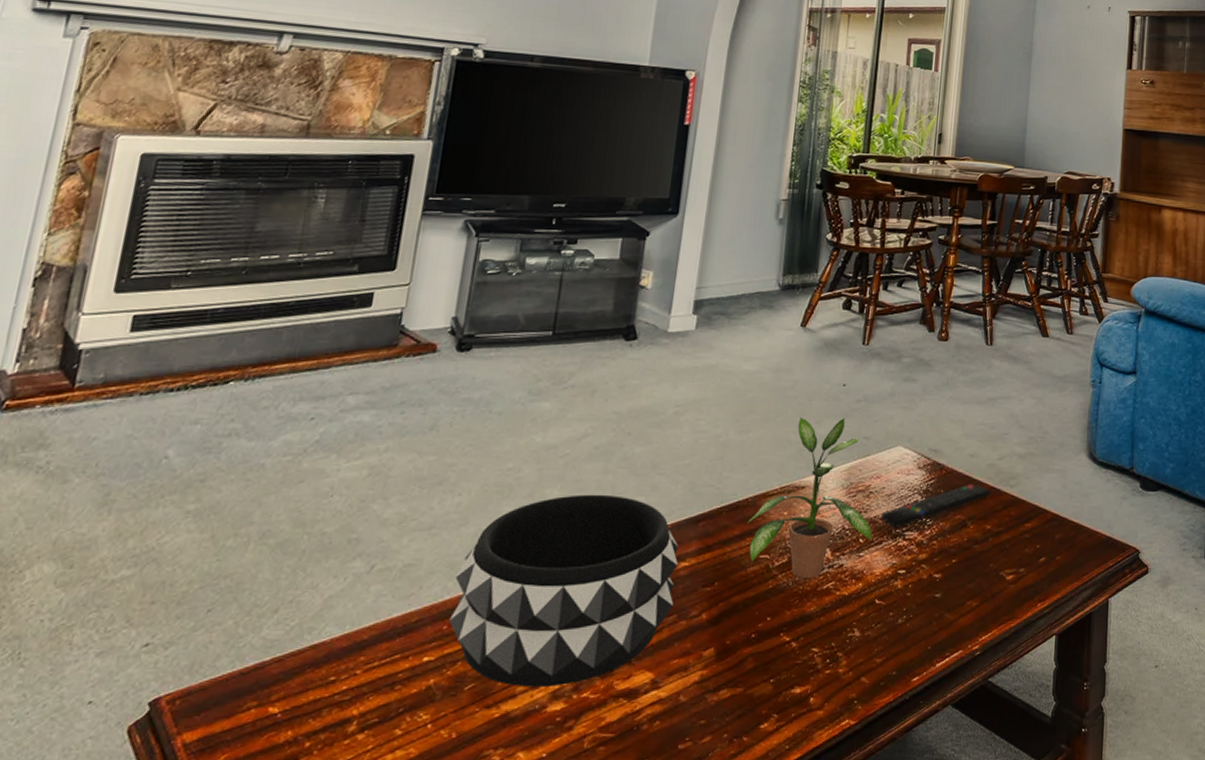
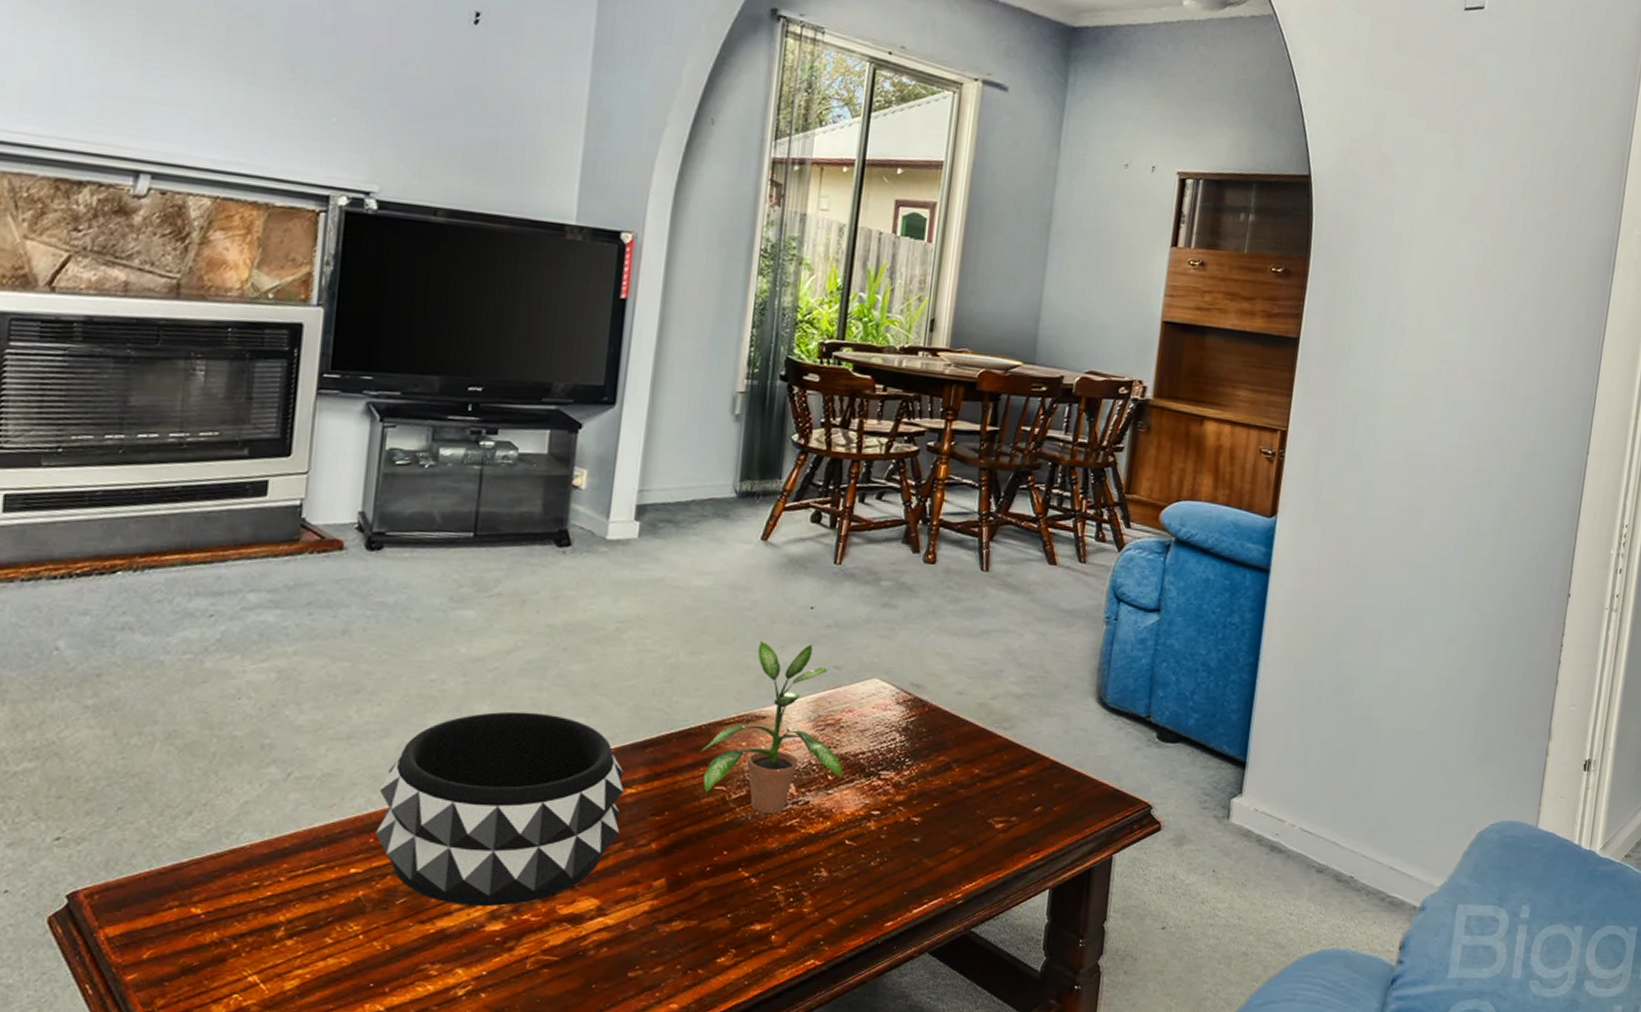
remote control: present [881,484,991,527] -> none [852,723,980,766]

